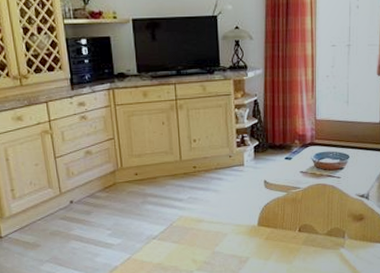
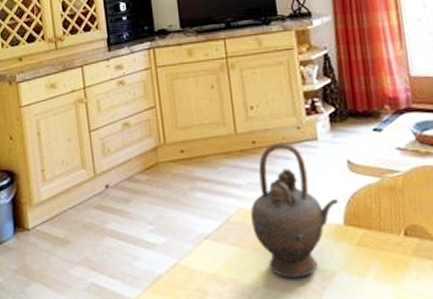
teapot: none [189,167,255,264] -> present [250,143,338,279]

